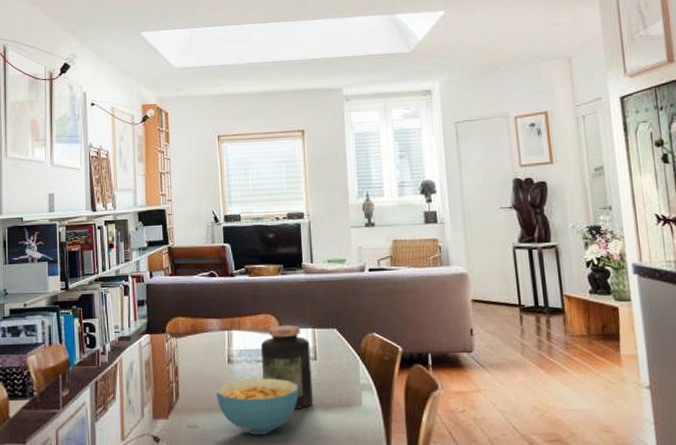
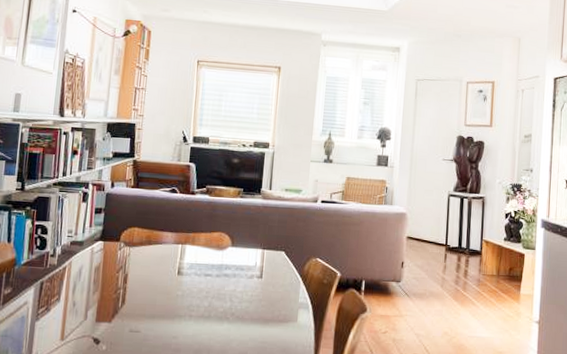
cereal bowl: present [216,378,299,435] -> none [162,291,242,343]
jar: present [261,325,313,409] -> none [209,244,258,321]

